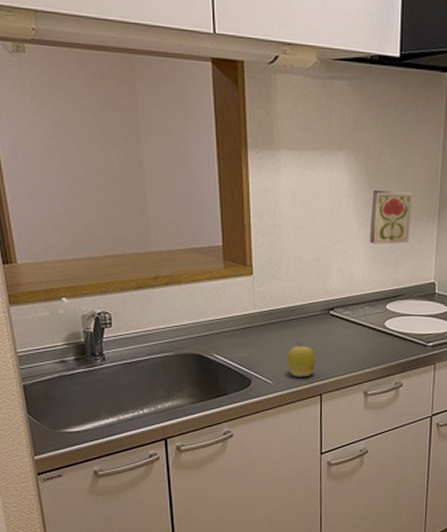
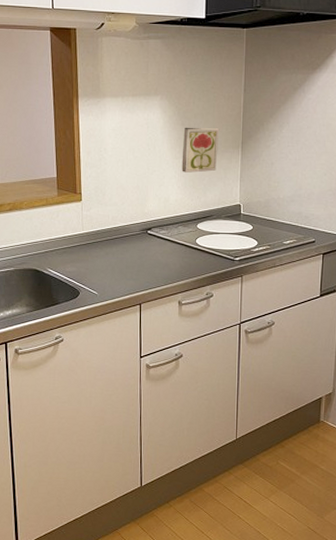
apple: present [287,341,316,377] -> none [110,257,136,289]

